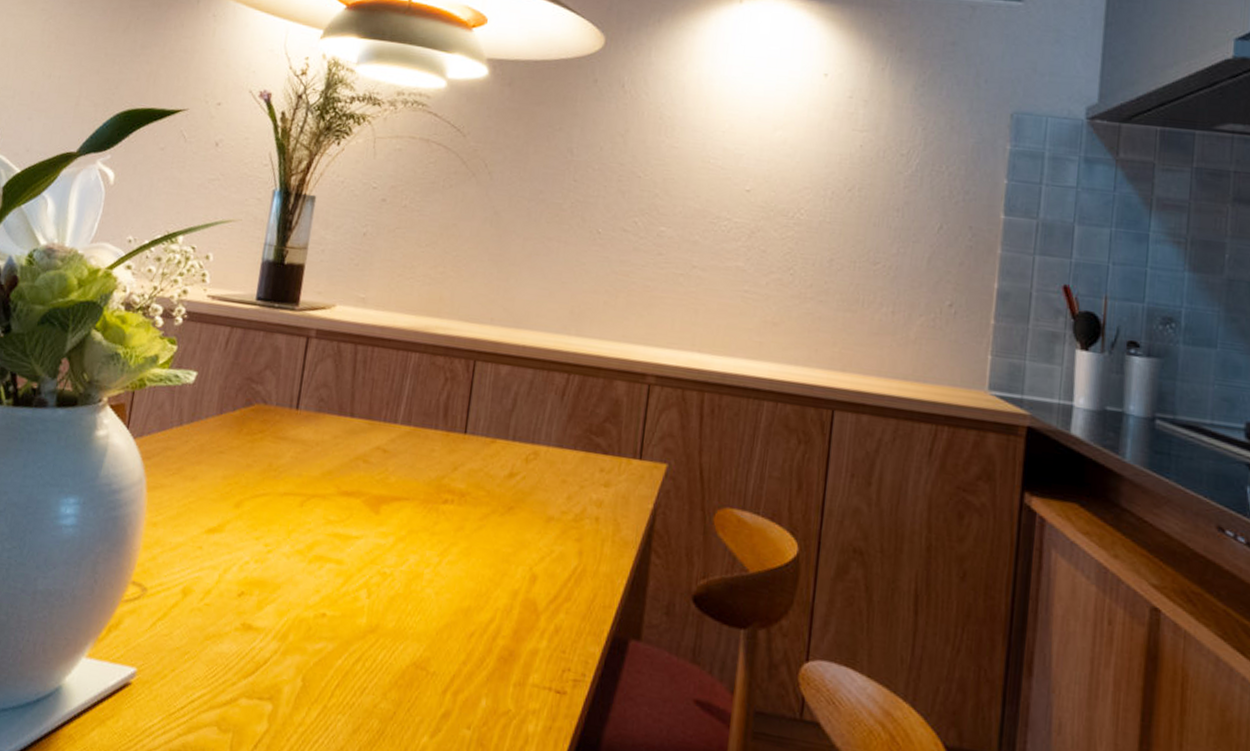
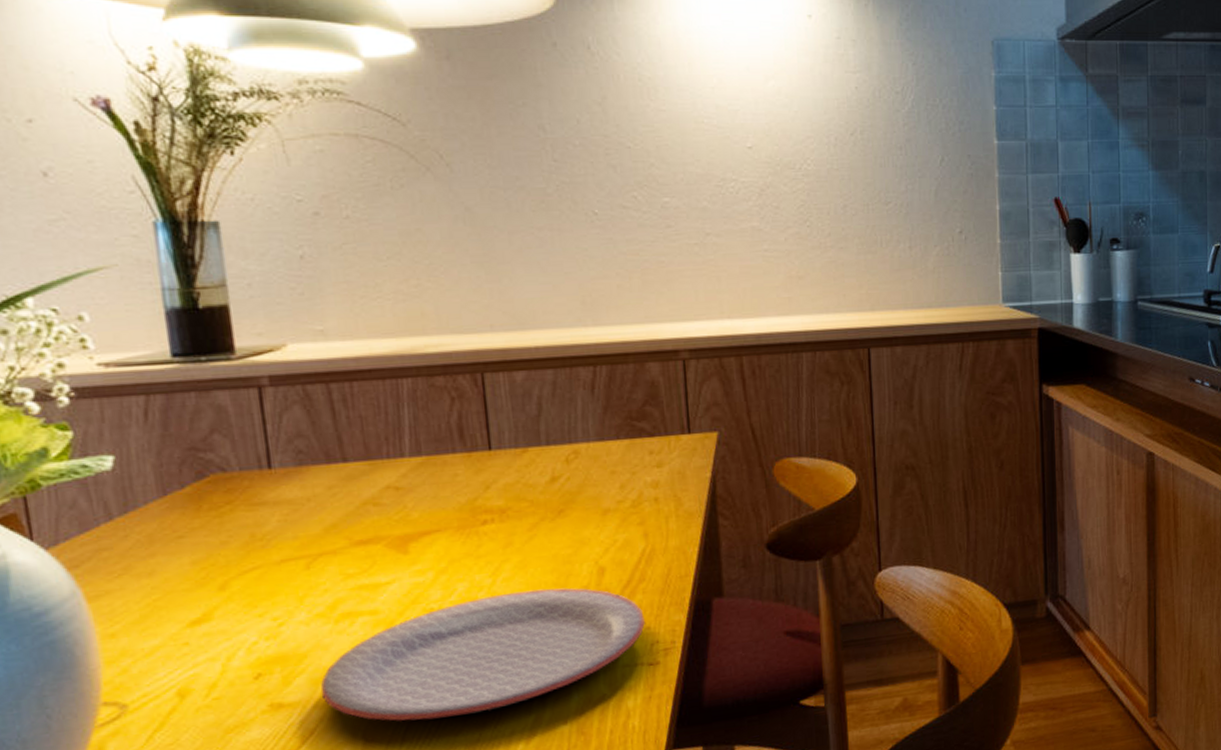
plate: none [281,574,562,692] -> present [321,588,645,721]

